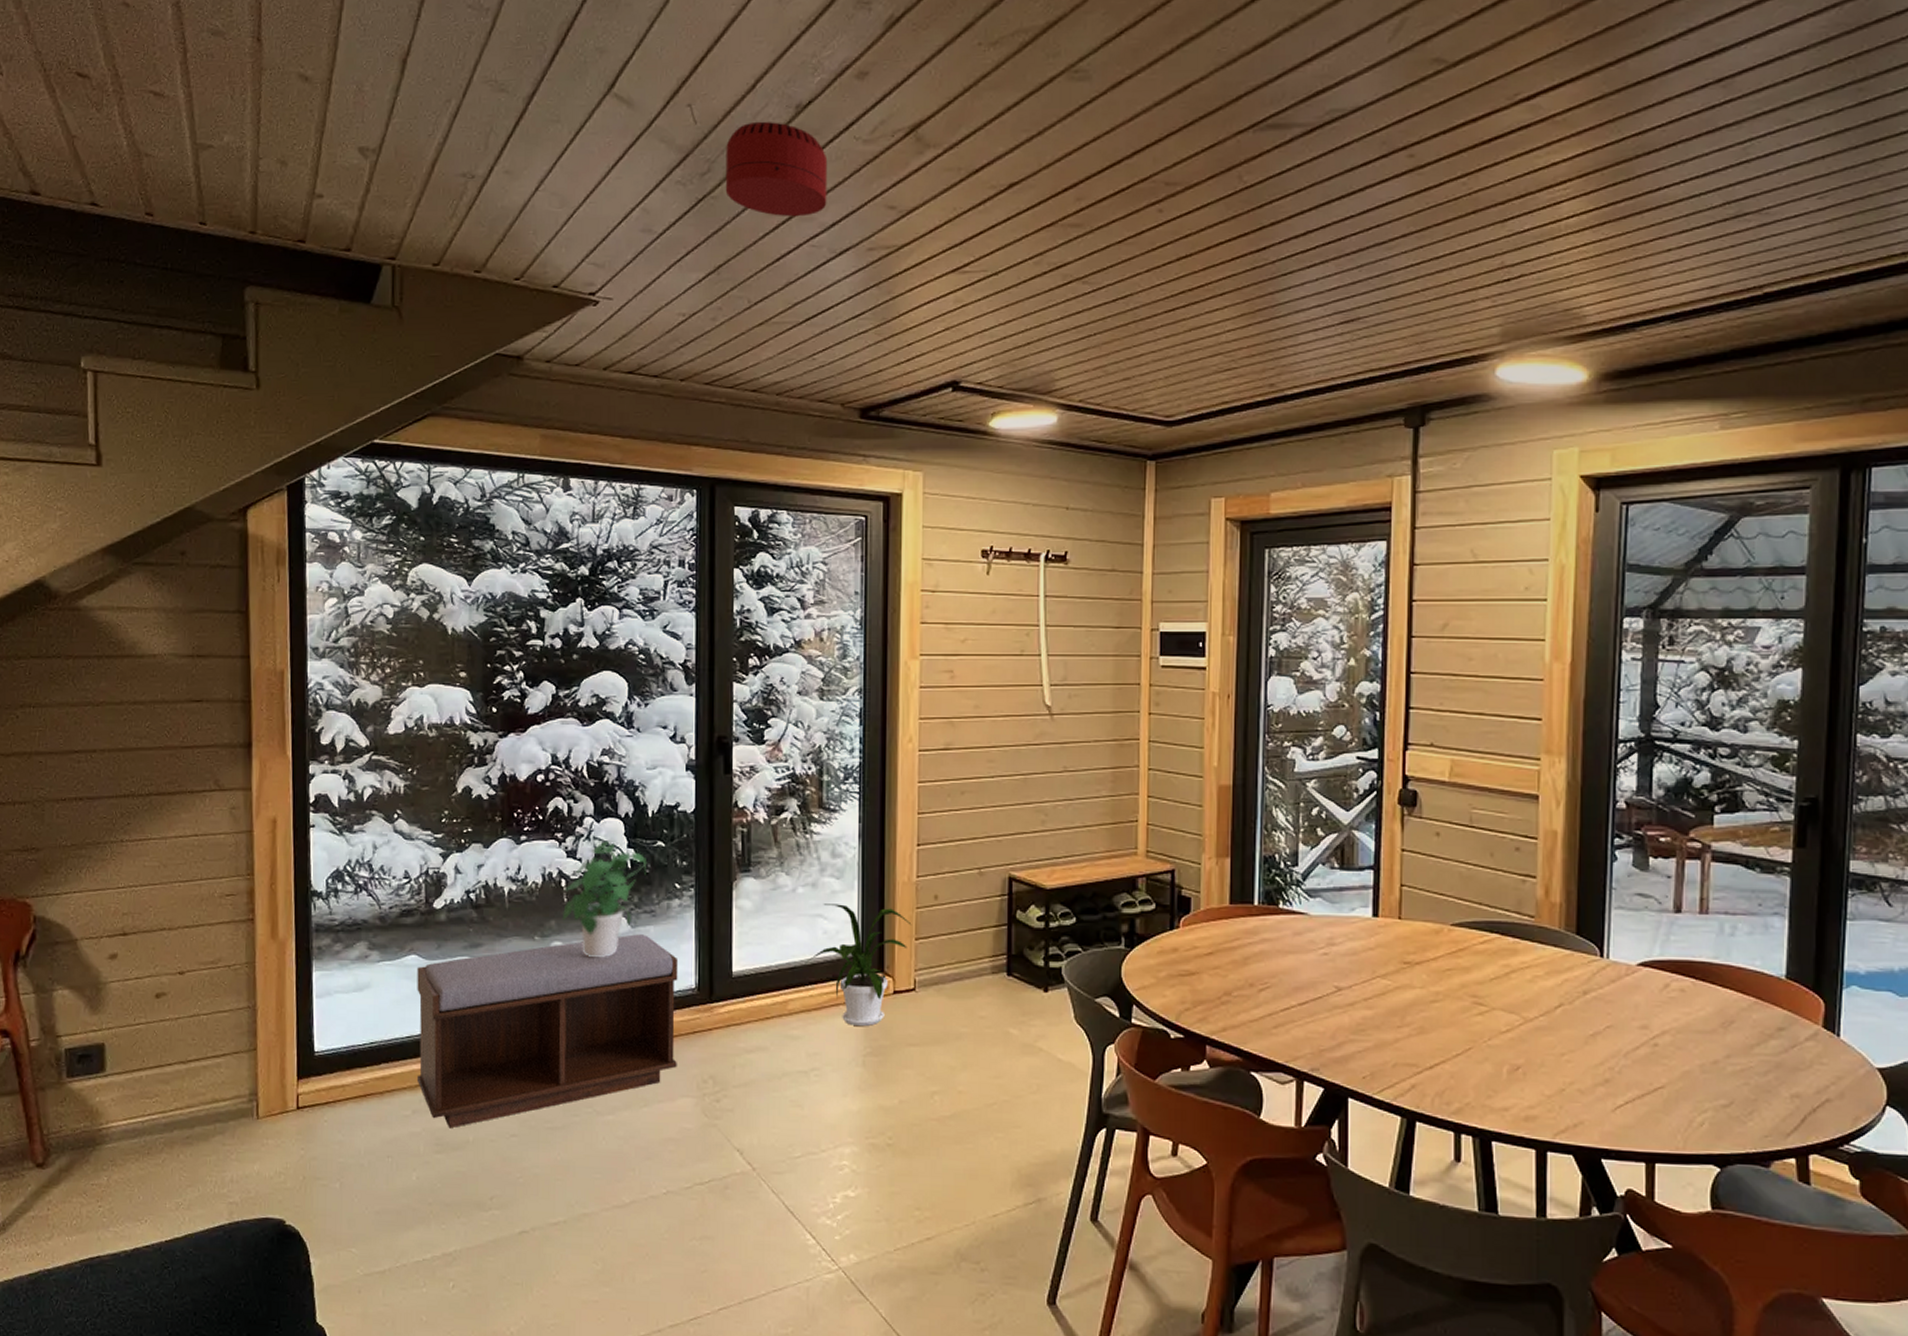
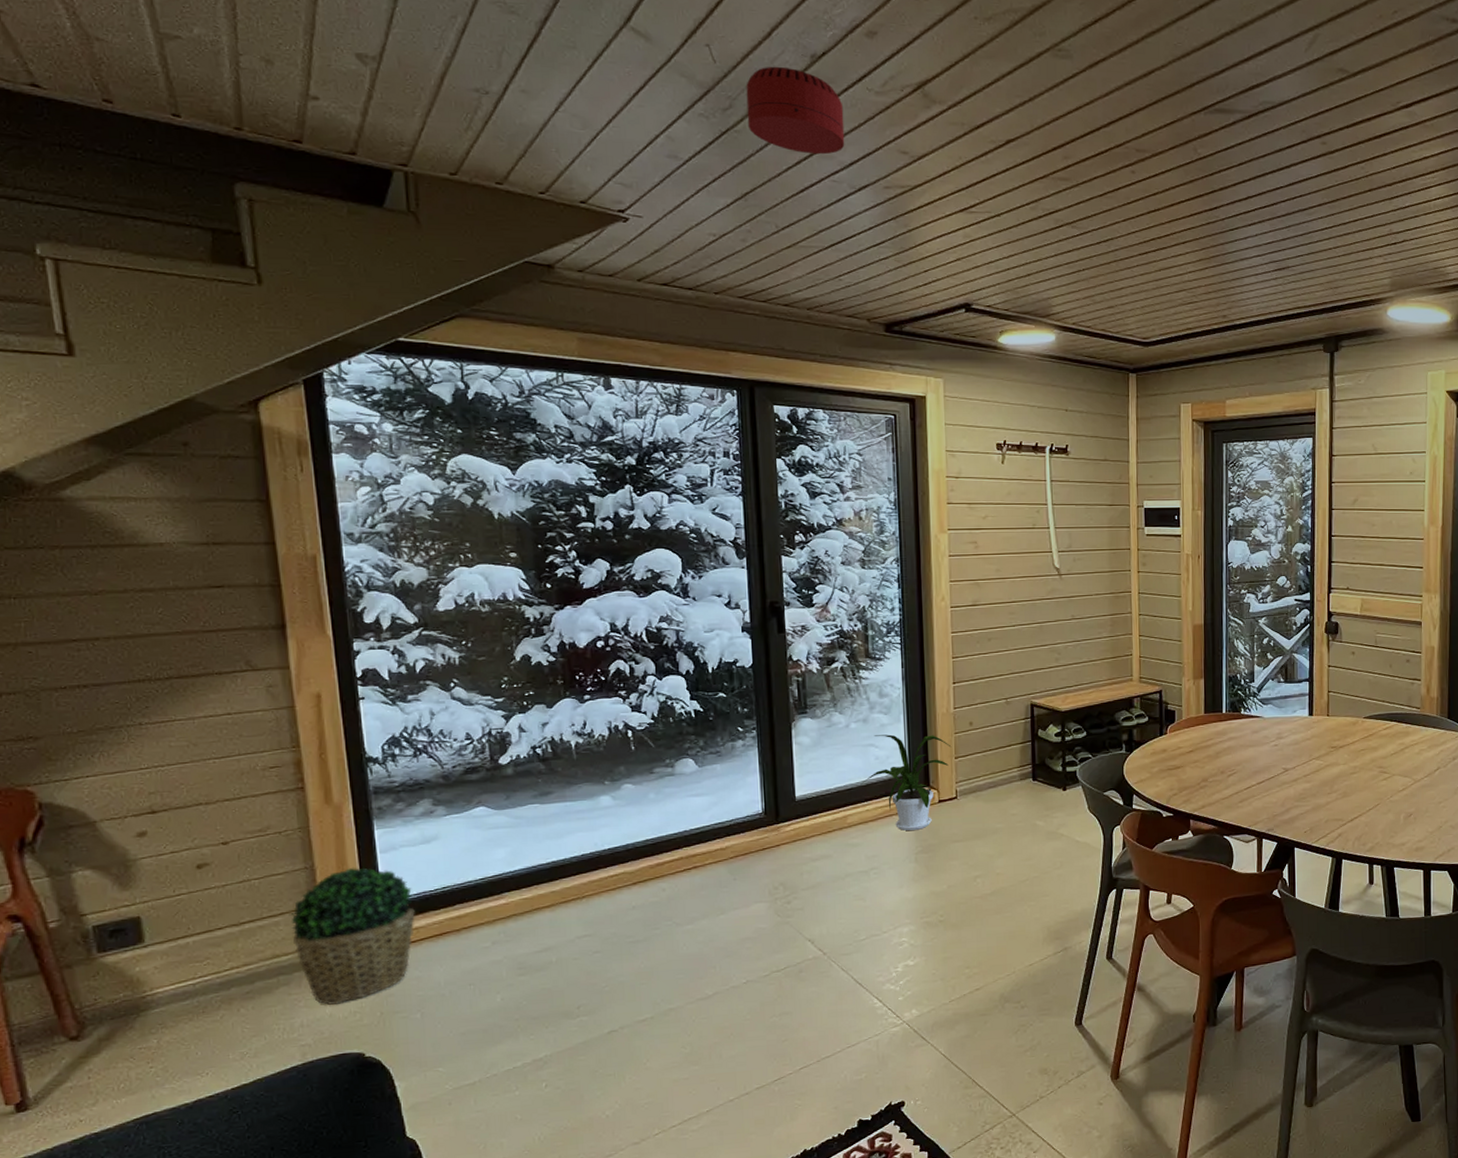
potted plant: none [230,1010,343,1163] -> present [289,867,415,1005]
bench: present [416,934,679,1129] -> none [486,772,749,953]
potted plant: present [562,841,648,958] -> none [630,695,711,795]

